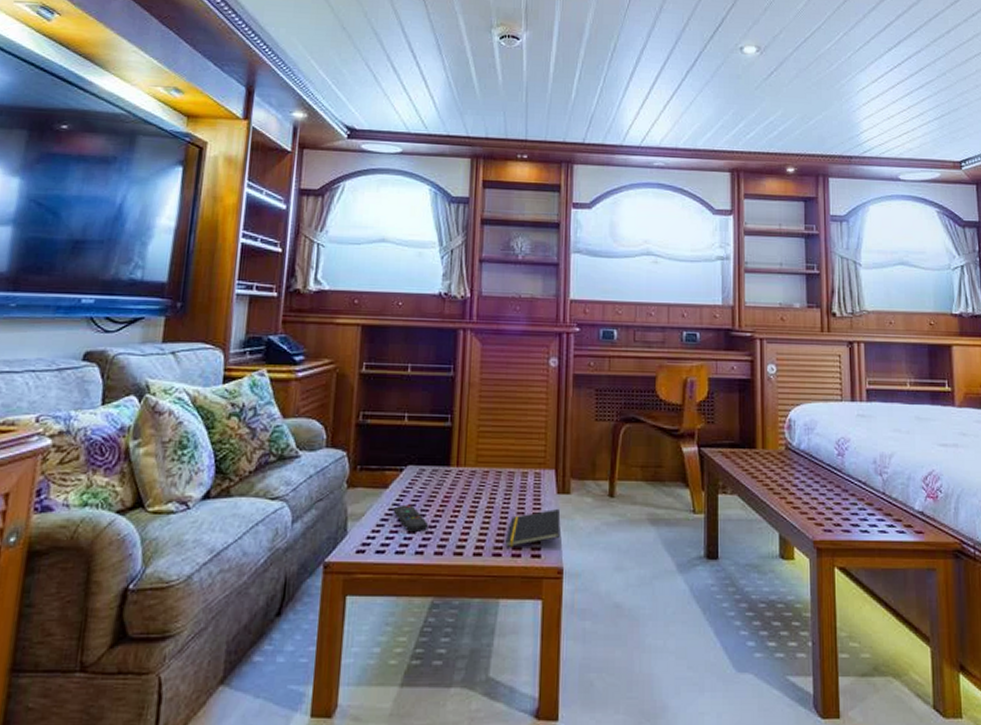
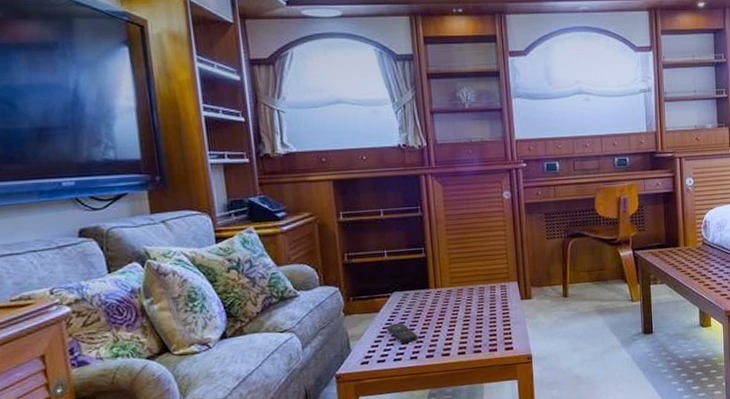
notepad: present [506,509,561,547] -> none [483,312,527,345]

